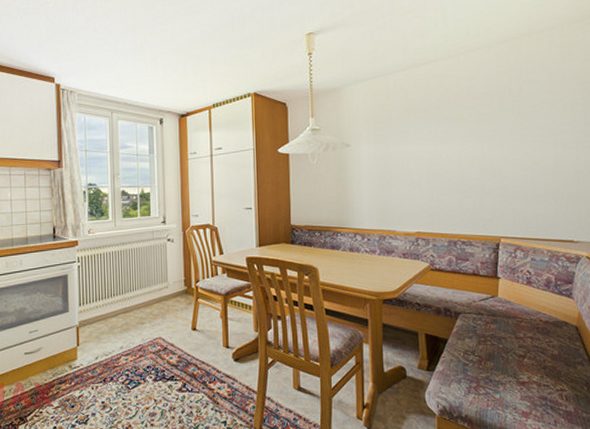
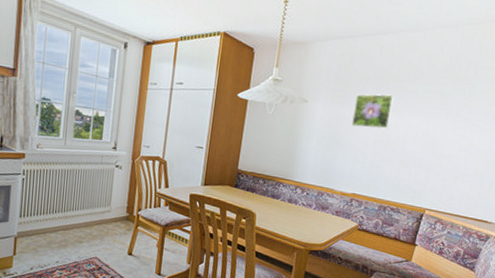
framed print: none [399,125,440,163] -> present [351,93,394,129]

